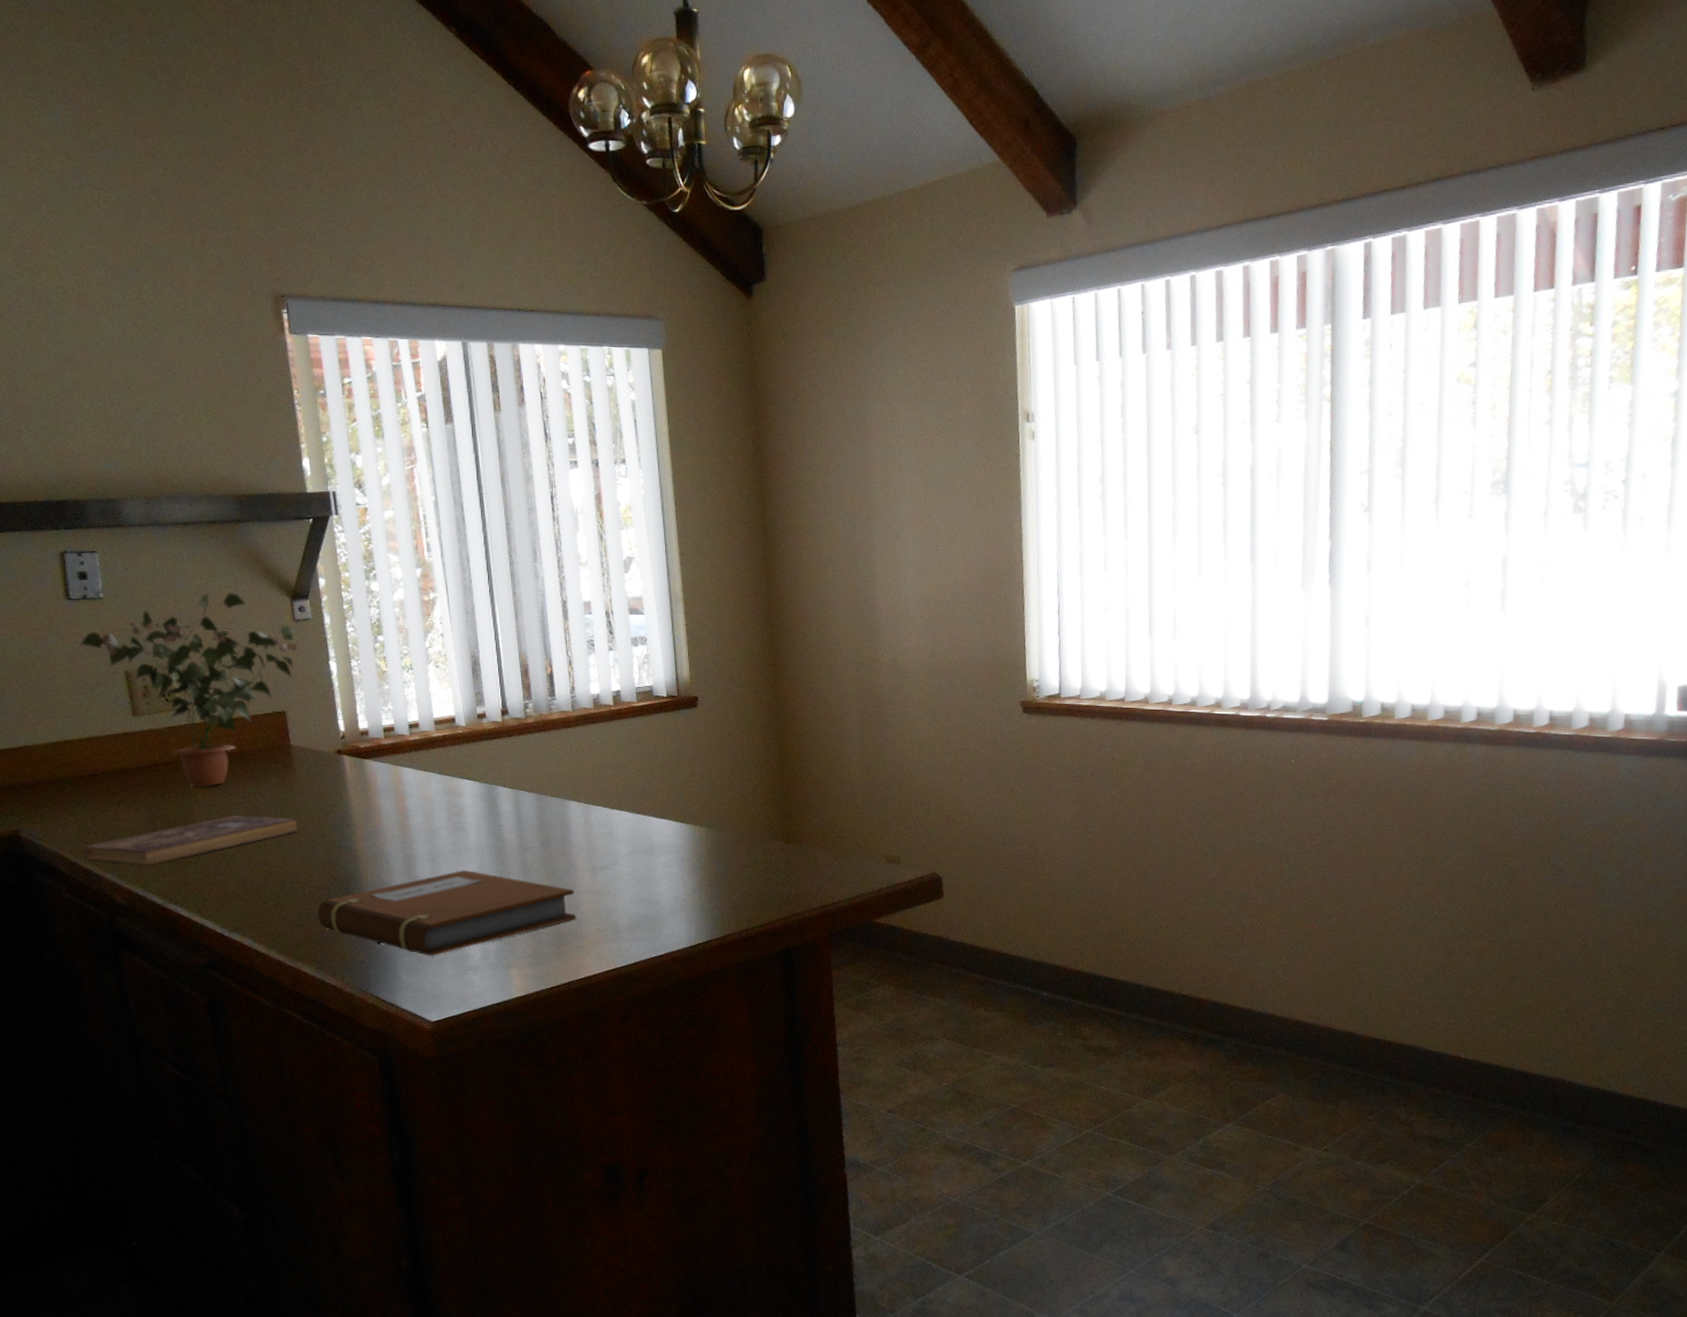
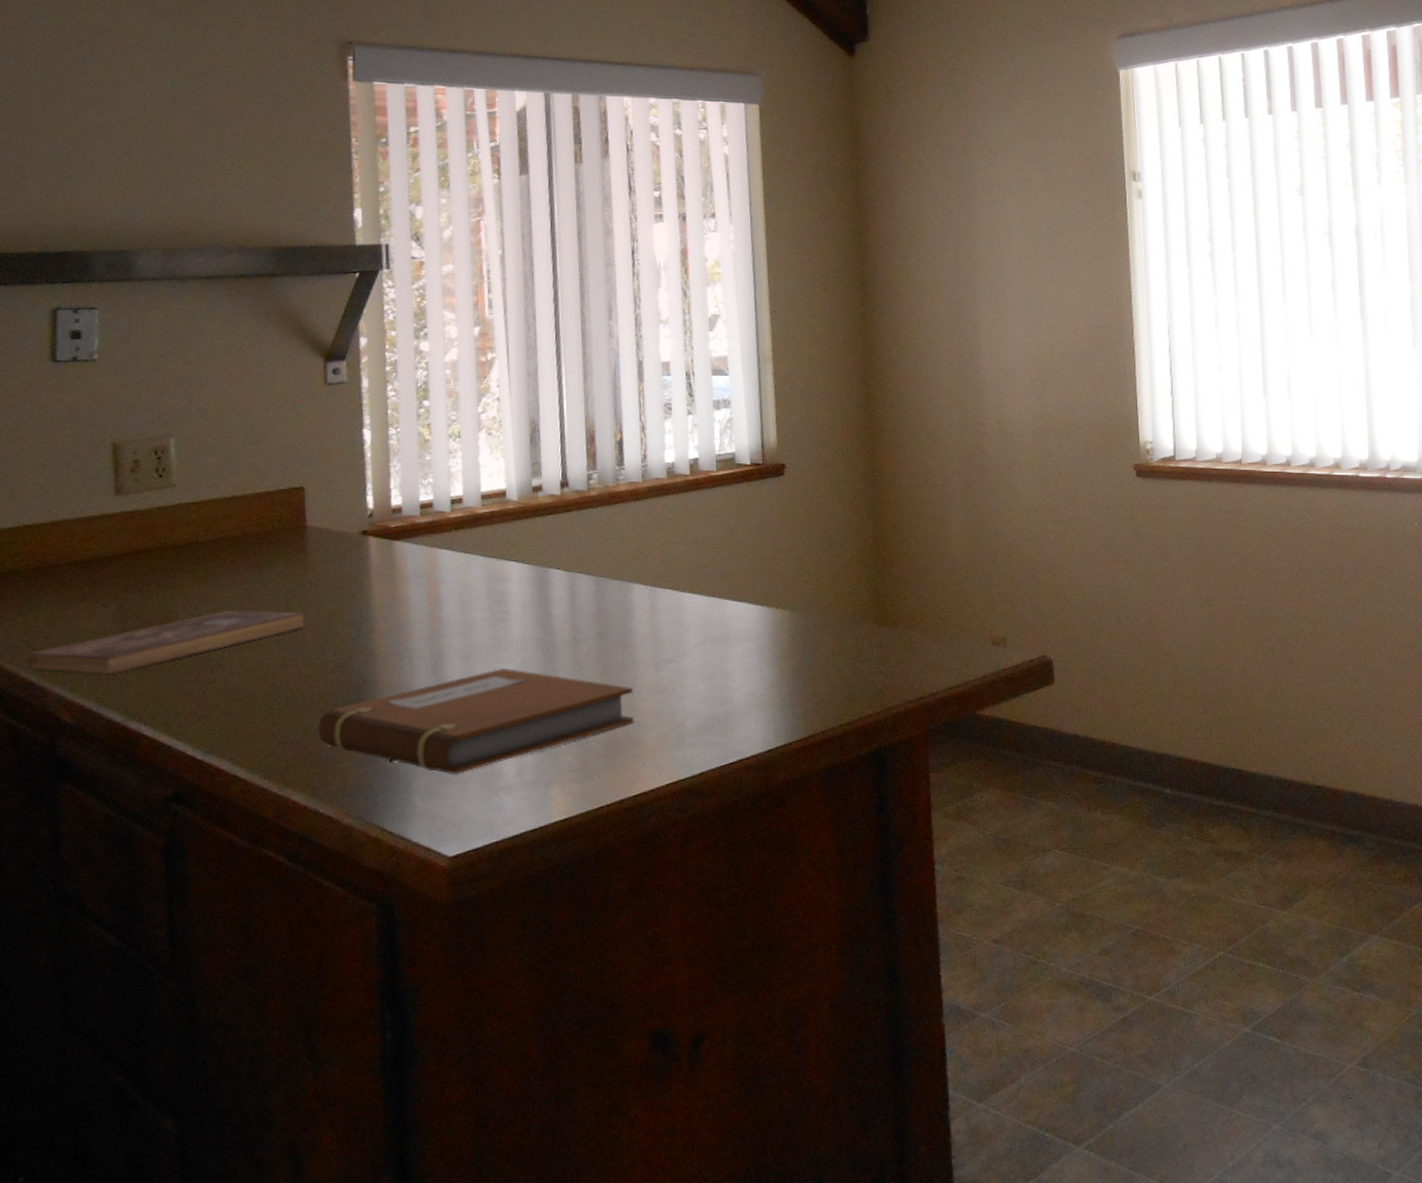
potted plant: present [80,593,298,788] -> none [60,353,327,578]

